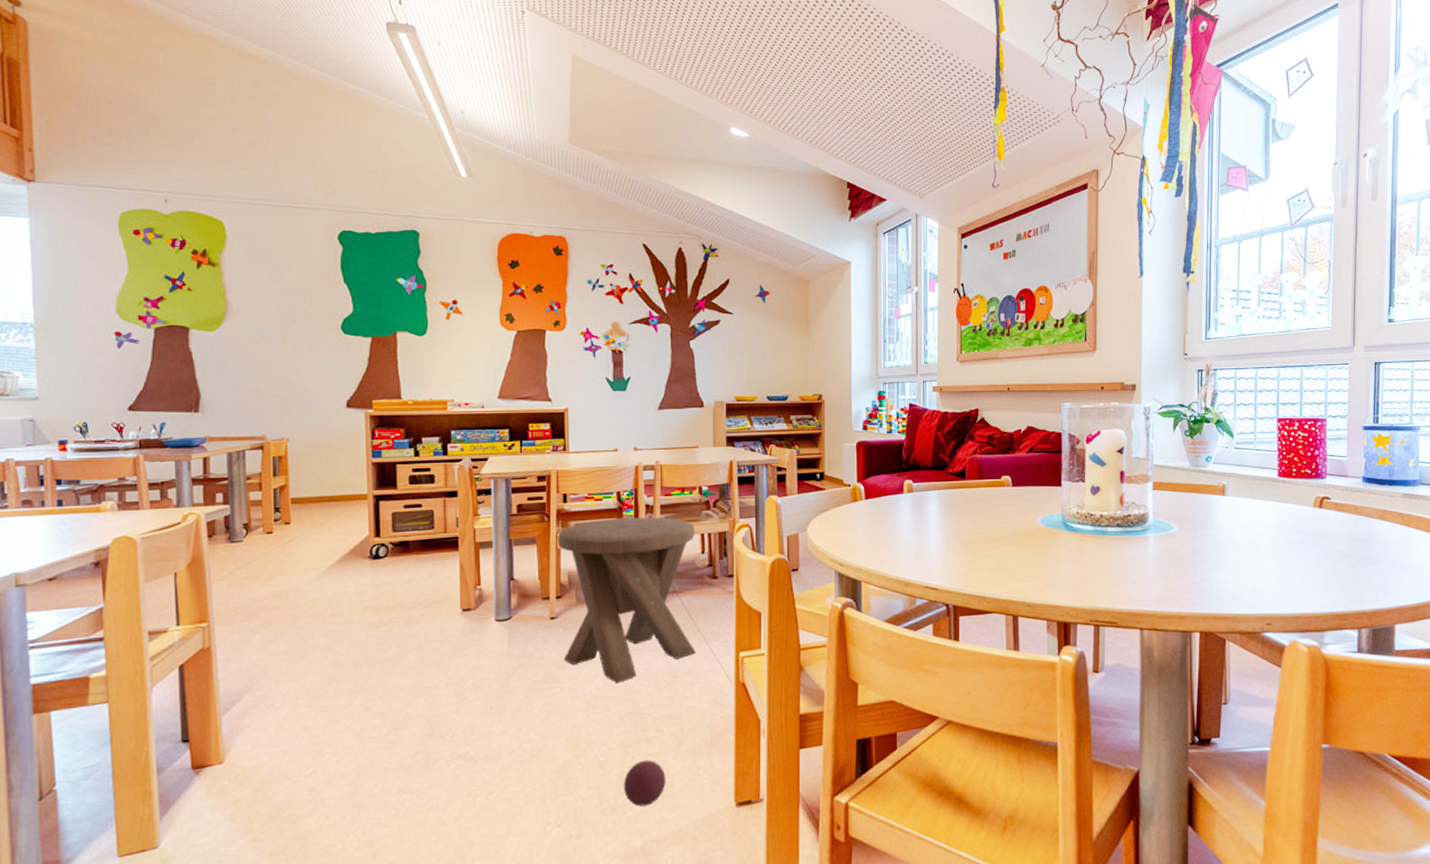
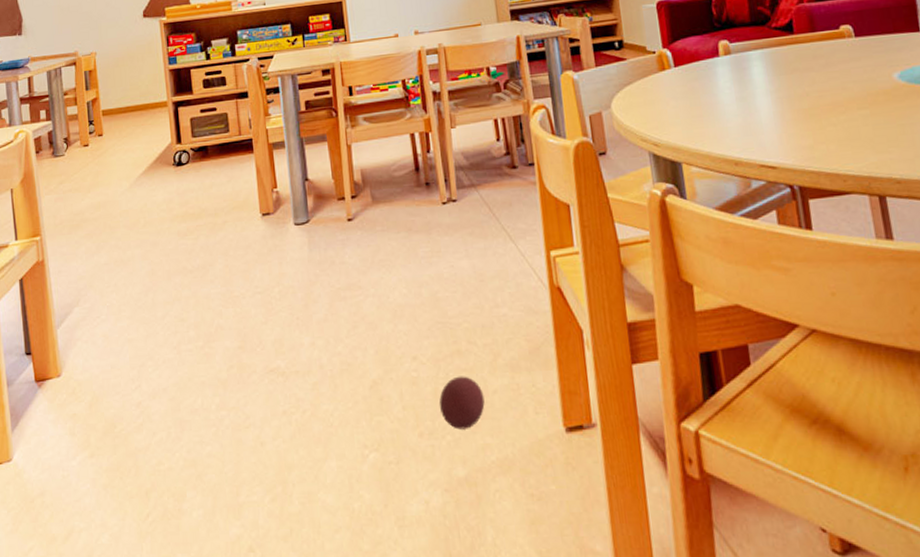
music stool: present [557,517,696,683] -> none [347,104,502,289]

